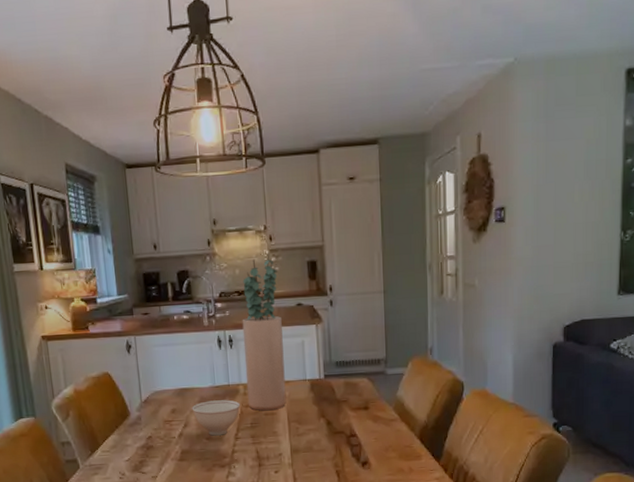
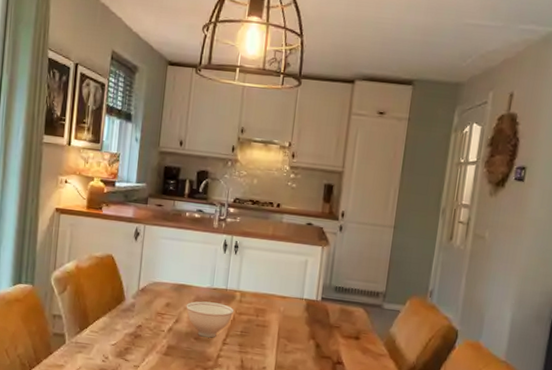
vase: present [242,252,287,411] -> none [241,168,294,323]

